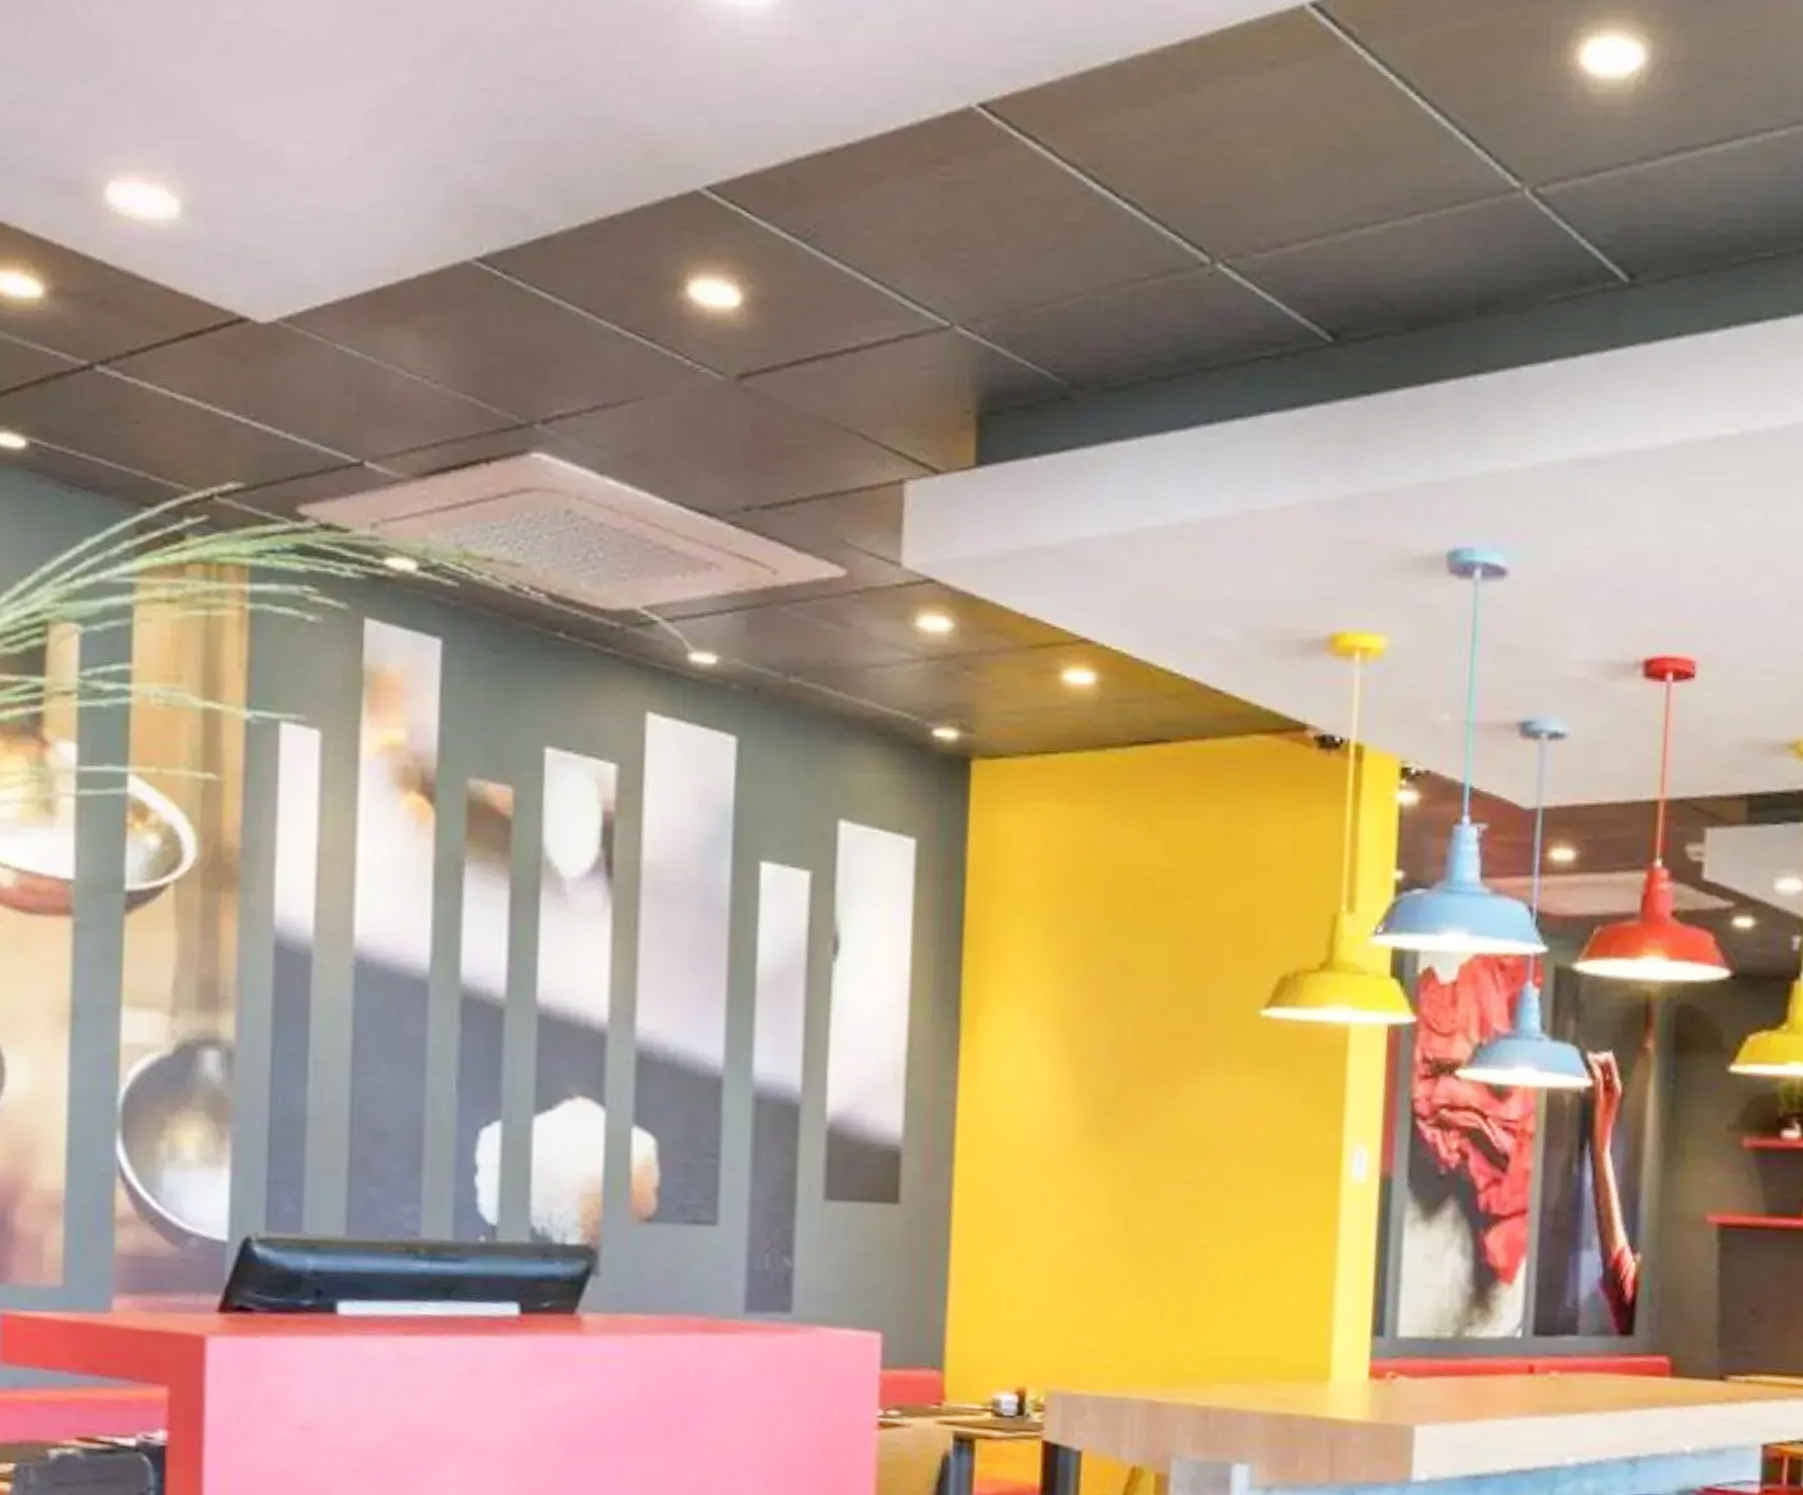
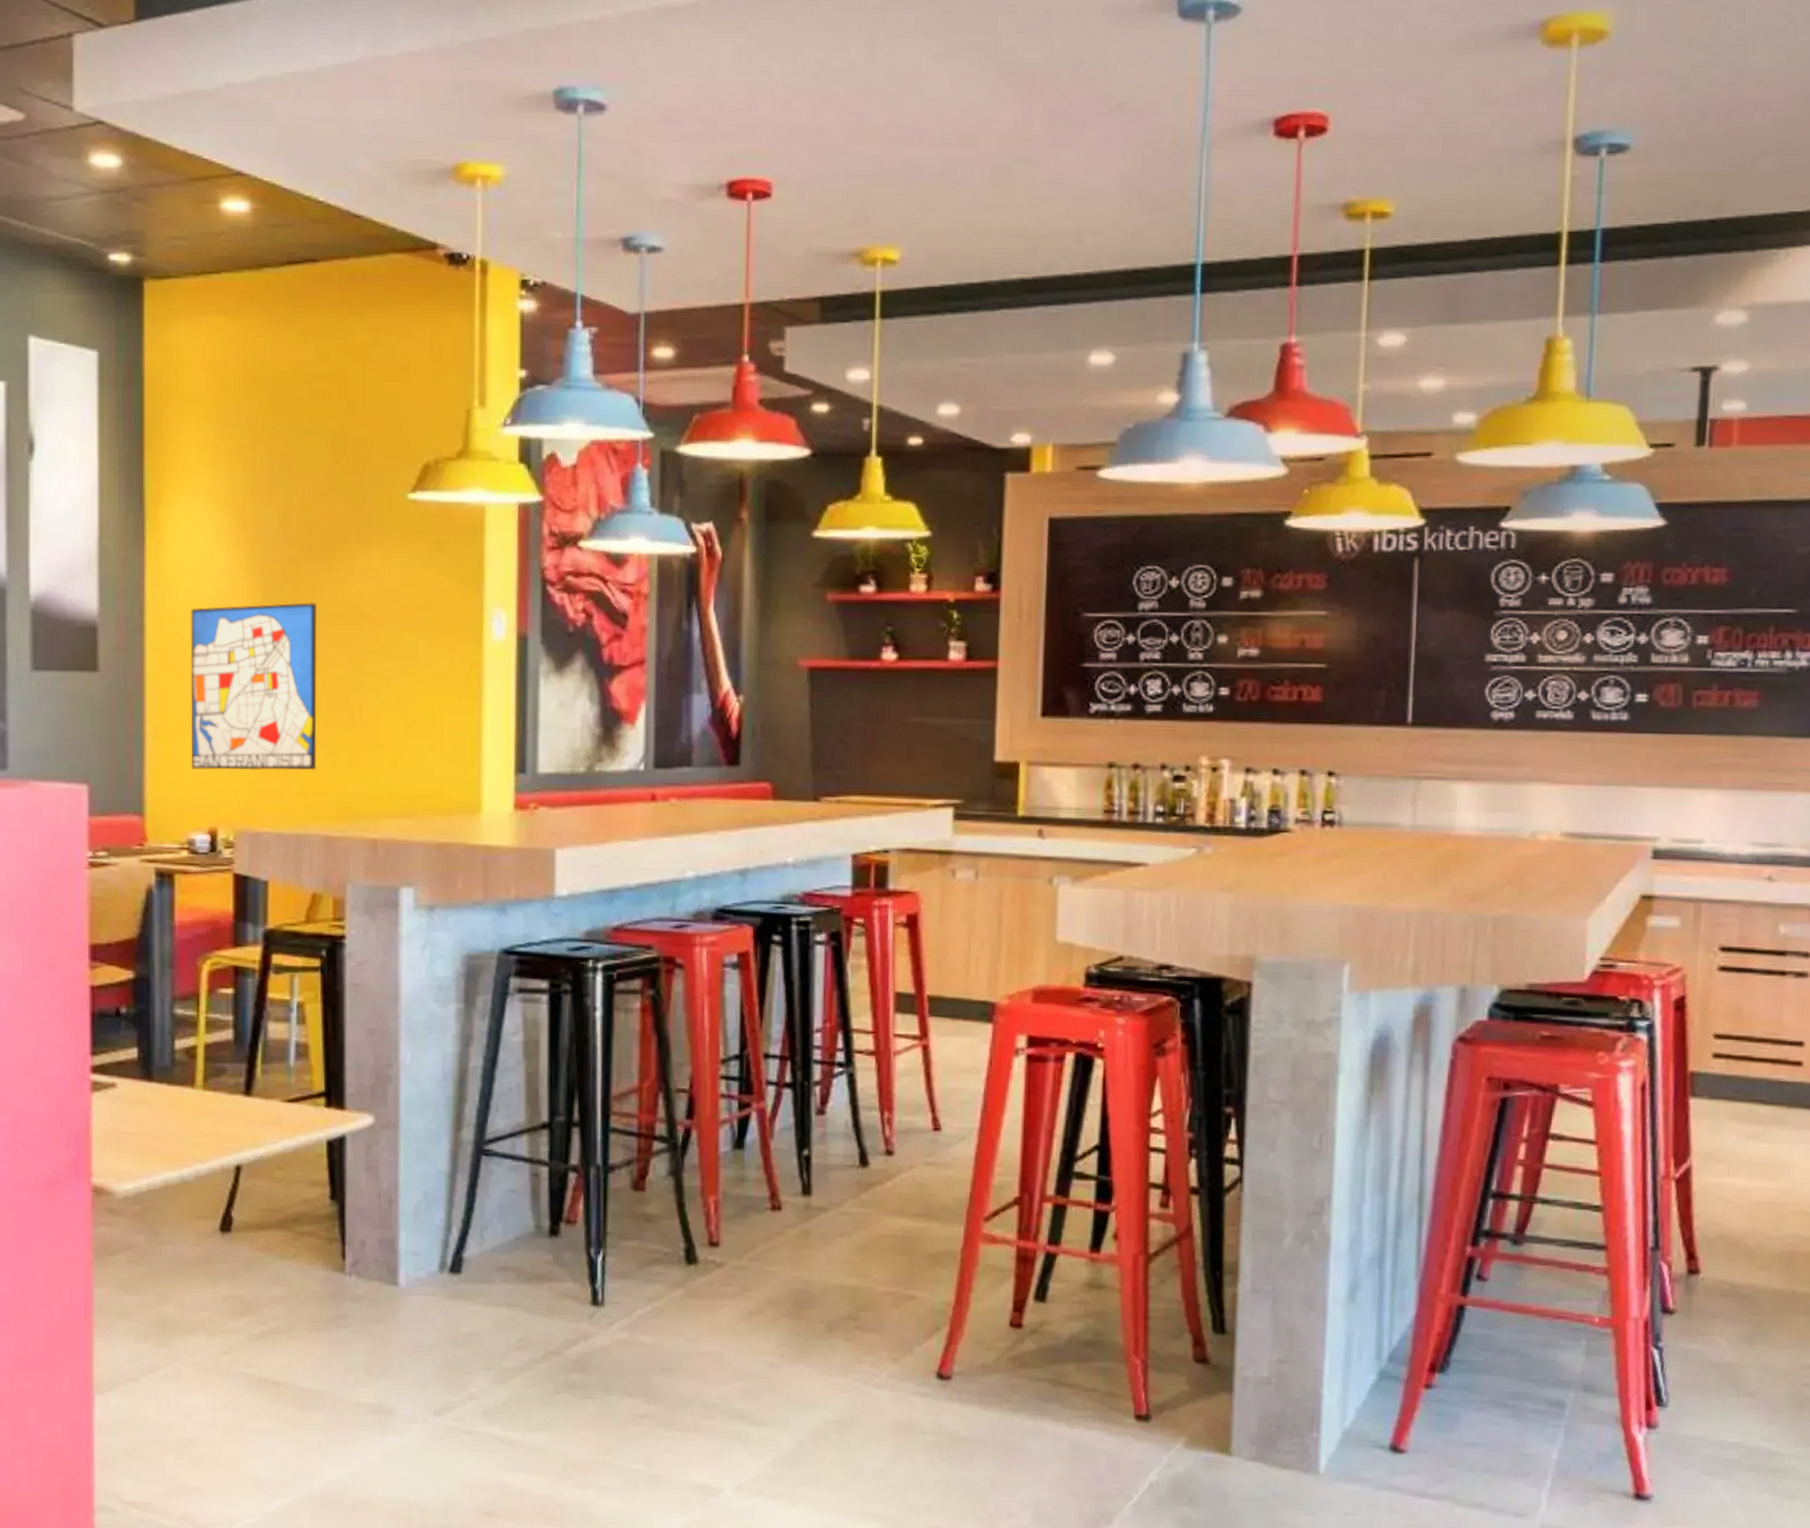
wall art: none [1000,1131,1152,1326] -> present [191,602,317,771]

